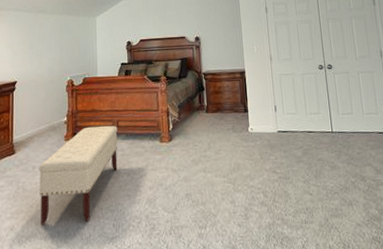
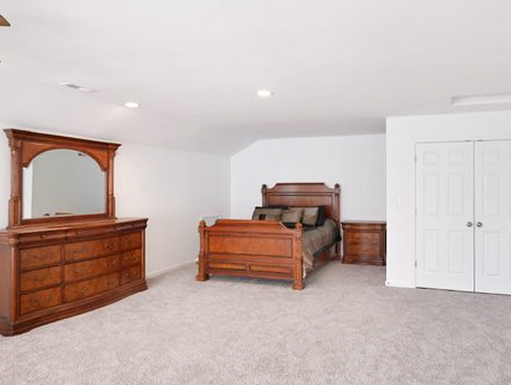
bench: present [39,125,118,225] -> none [171,268,250,359]

